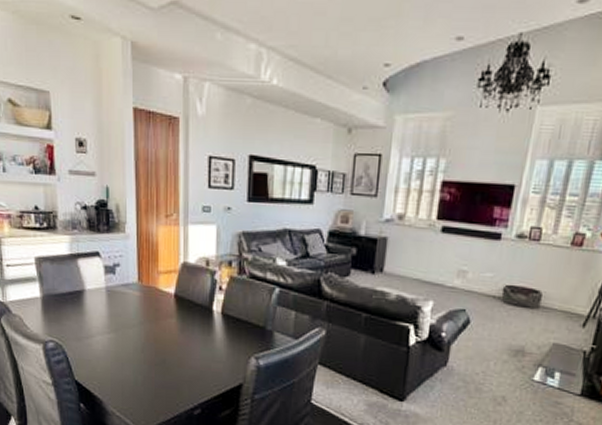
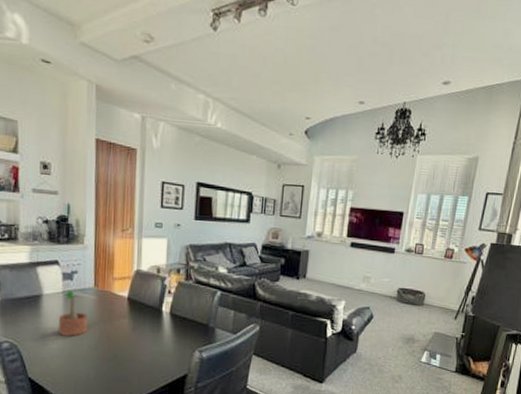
potted plant: none [100,284,132,337] -> present [58,289,88,336]

